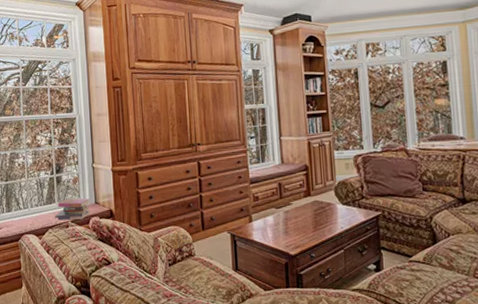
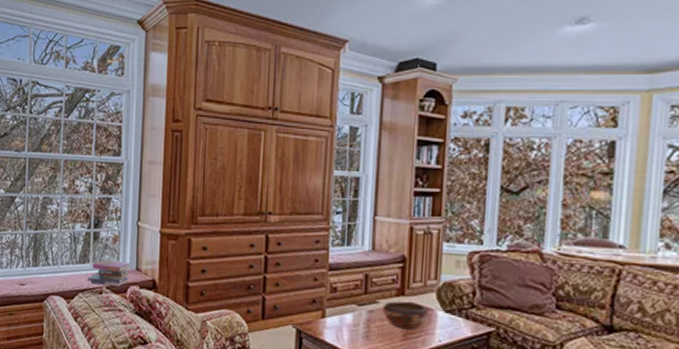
decorative bowl: none [295,201,331,223] -> present [382,301,429,330]

